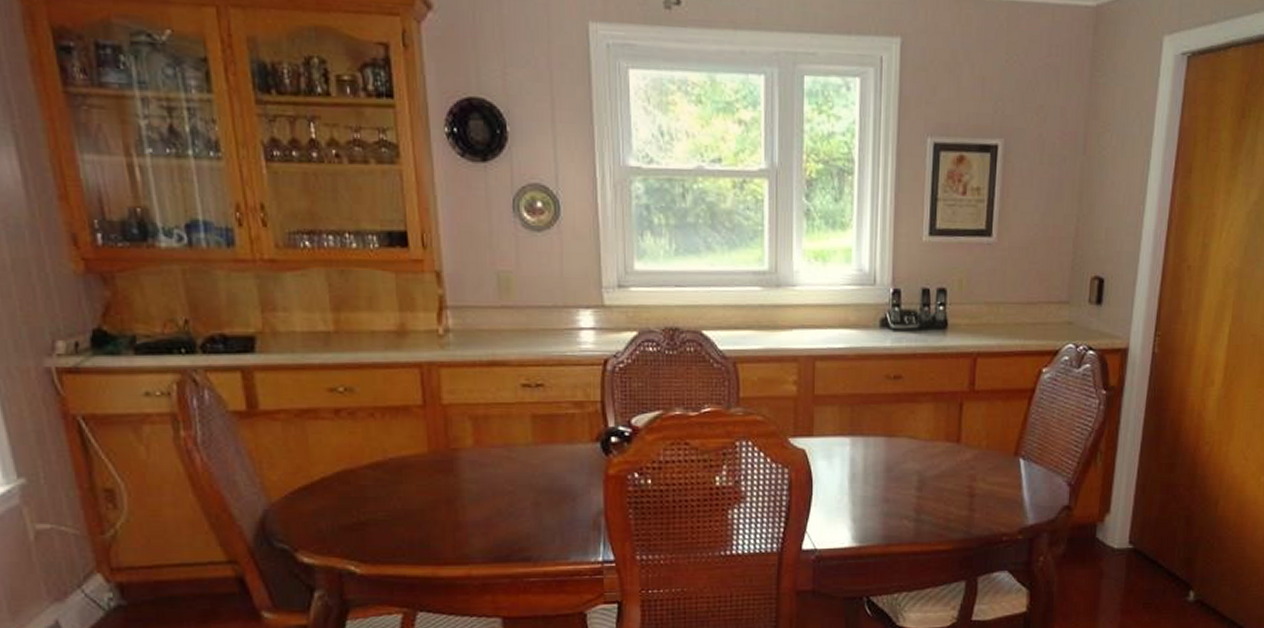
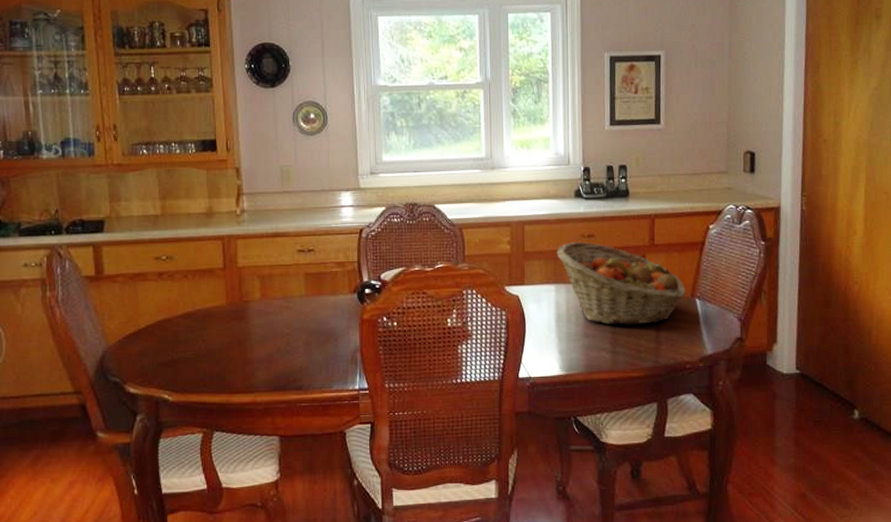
fruit basket: none [854,383,1008,488] -> present [556,241,686,325]

